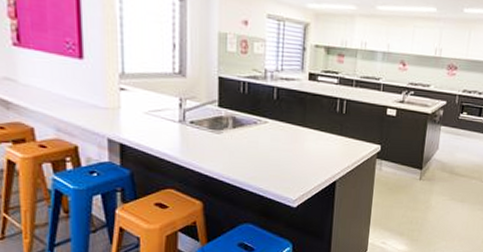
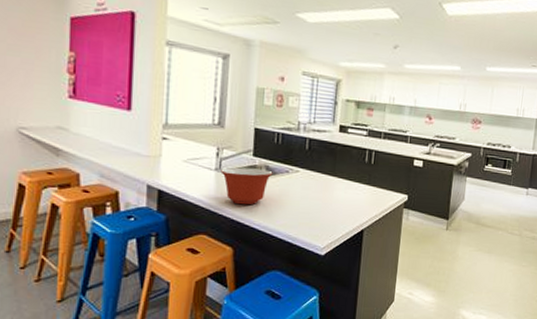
mixing bowl: none [185,119,240,158] -> present [221,167,273,205]

